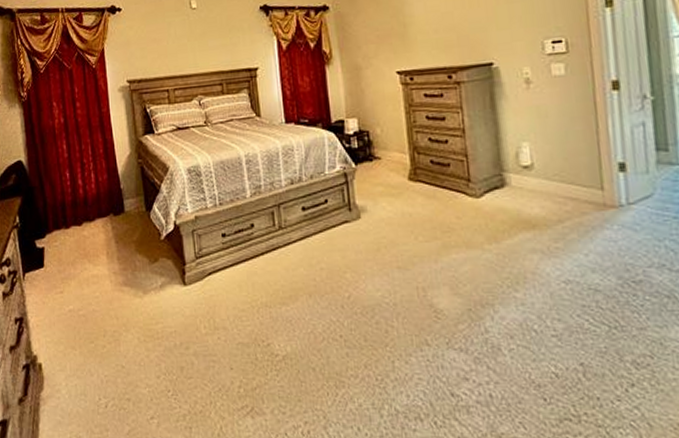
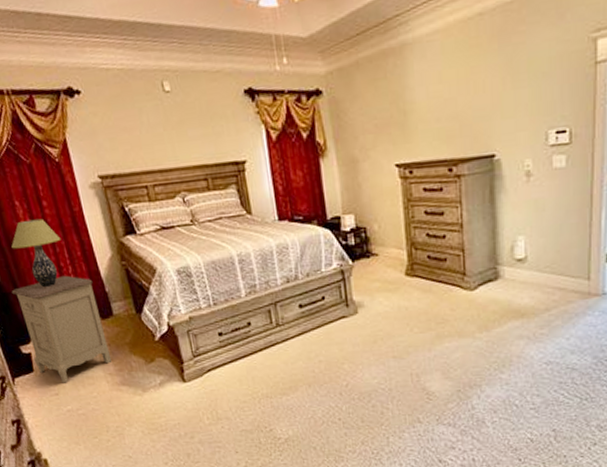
nightstand: none [36,171,118,281] -> present [11,275,112,383]
table lamp: none [44,118,88,183] -> present [11,218,61,288]

